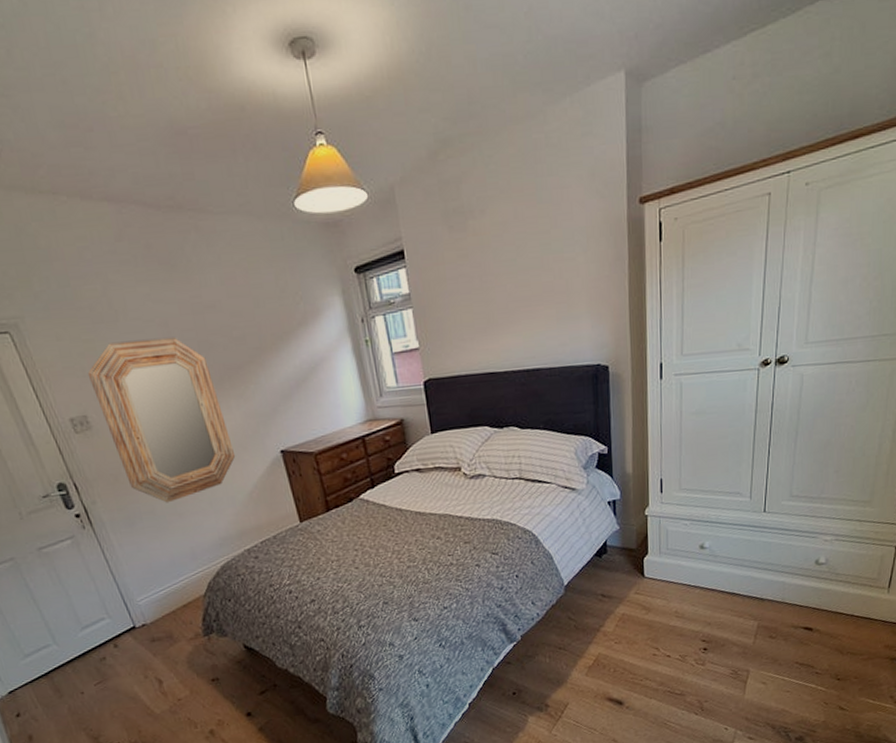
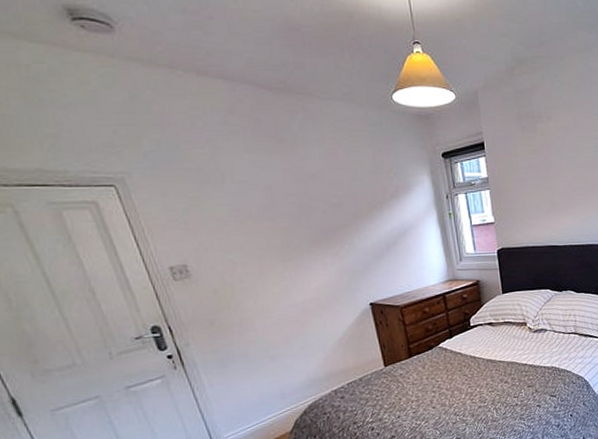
home mirror: present [87,336,236,503] -> none [190,199,328,347]

